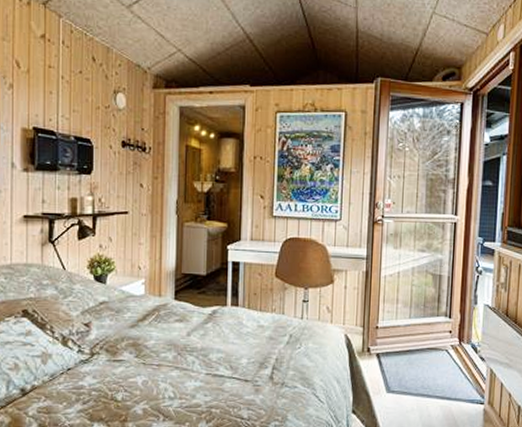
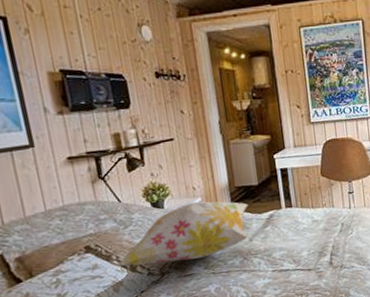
decorative pillow: none [48,282,192,344] -> present [115,201,249,266]

